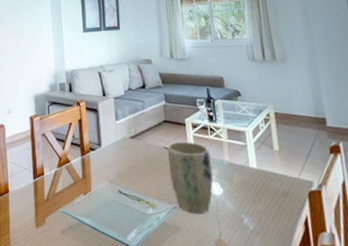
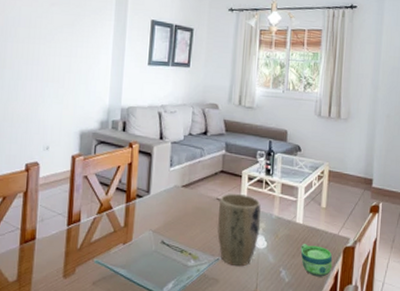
cup: none [260,189,300,224] -> present [300,244,333,277]

